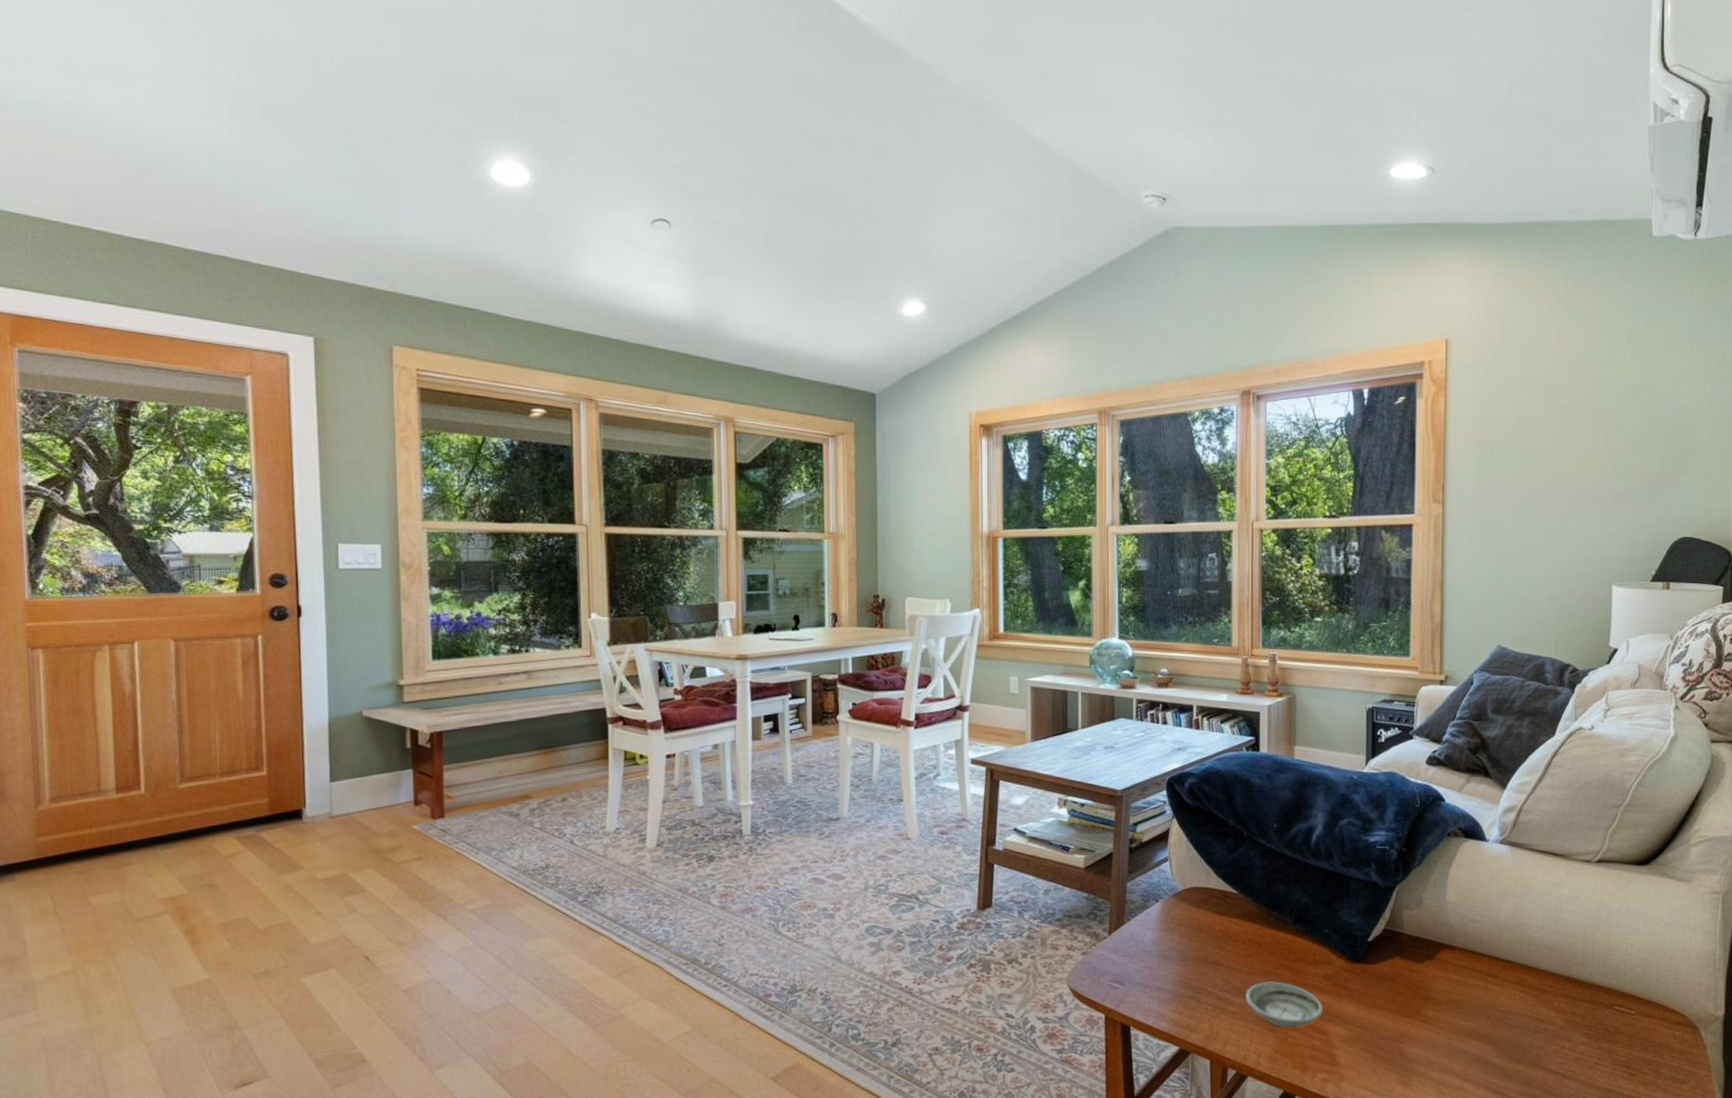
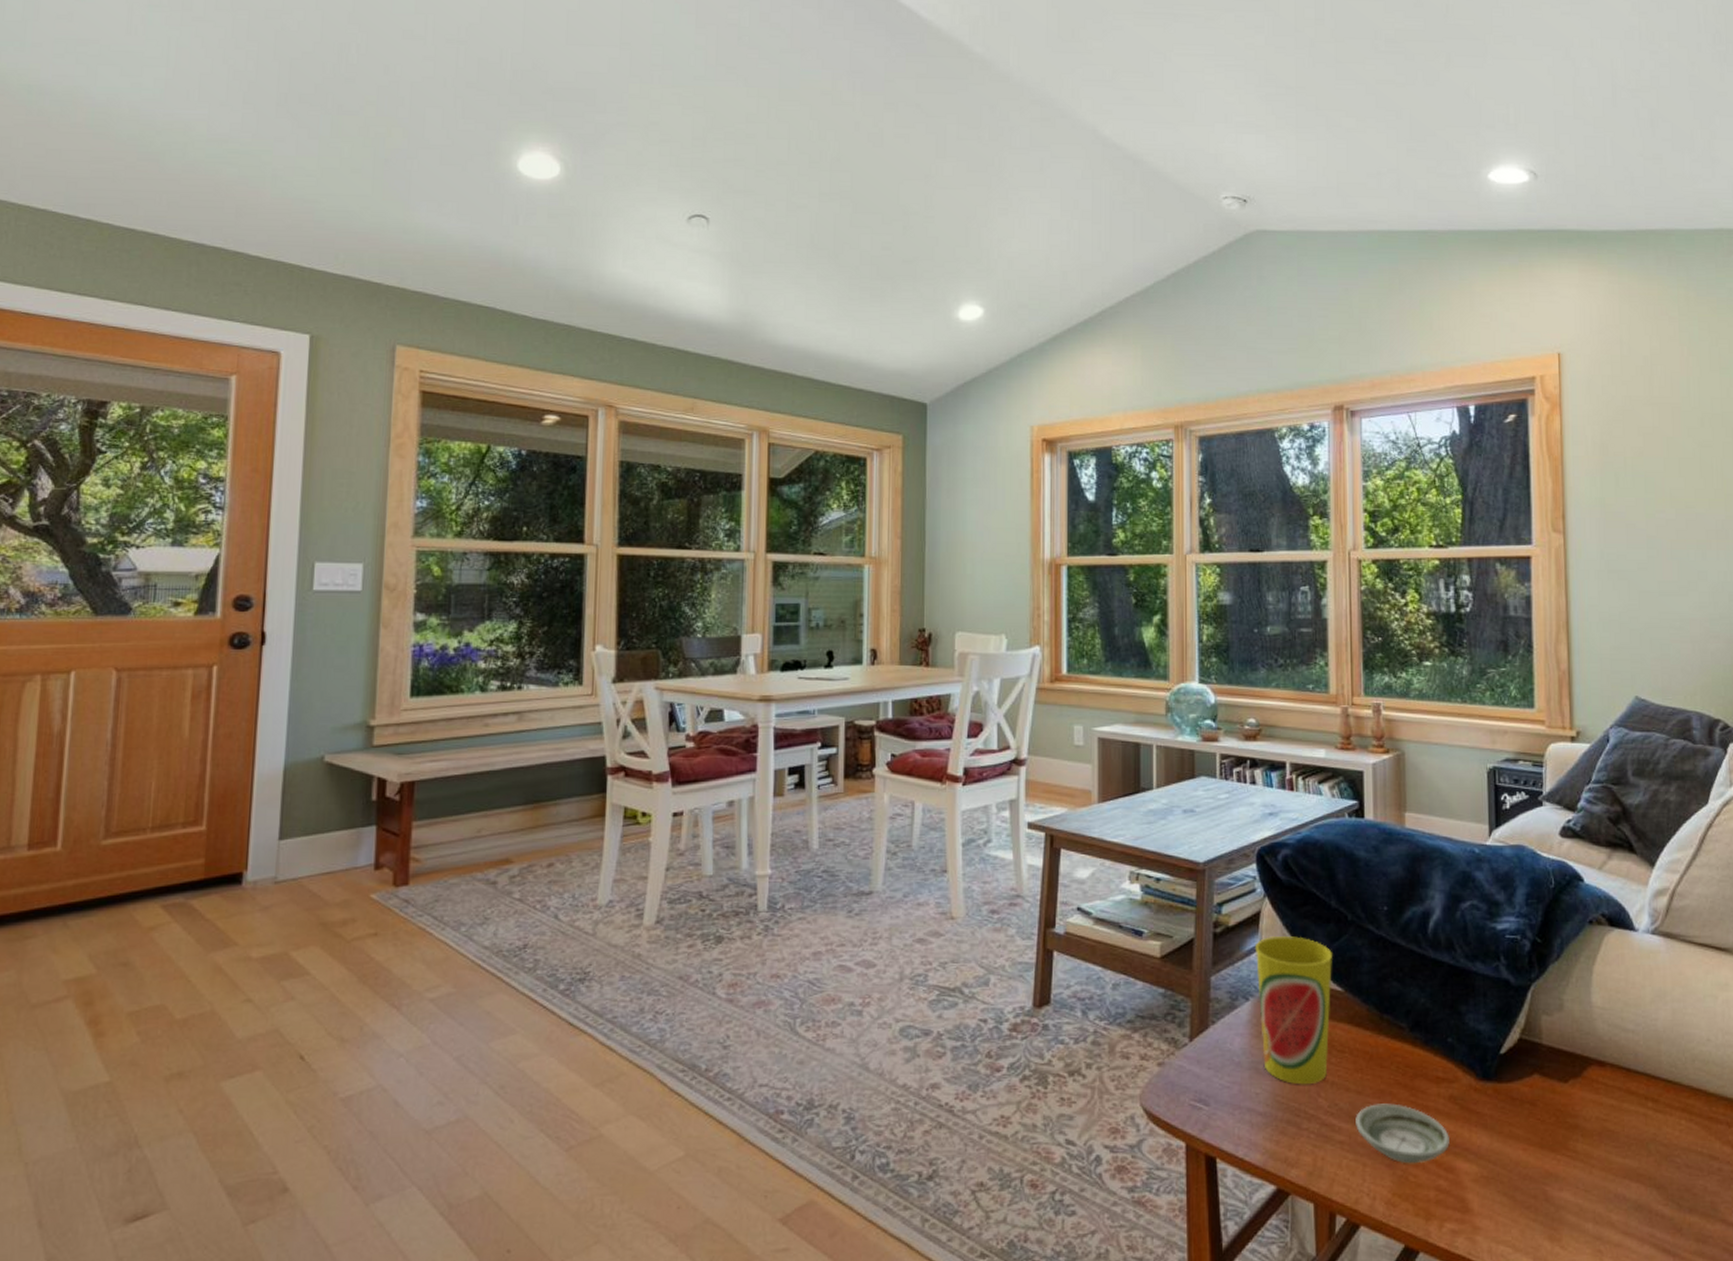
cup: none [1164,849,1229,968] -> present [1255,936,1332,1085]

